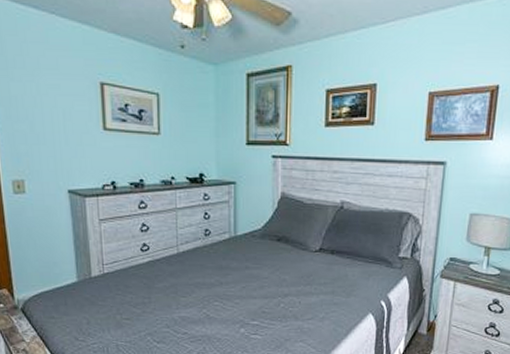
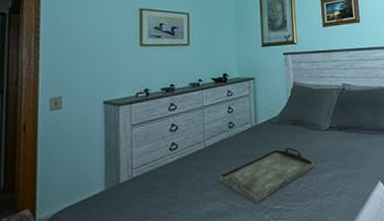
serving tray: none [193,264,298,317] -> present [219,147,315,204]

